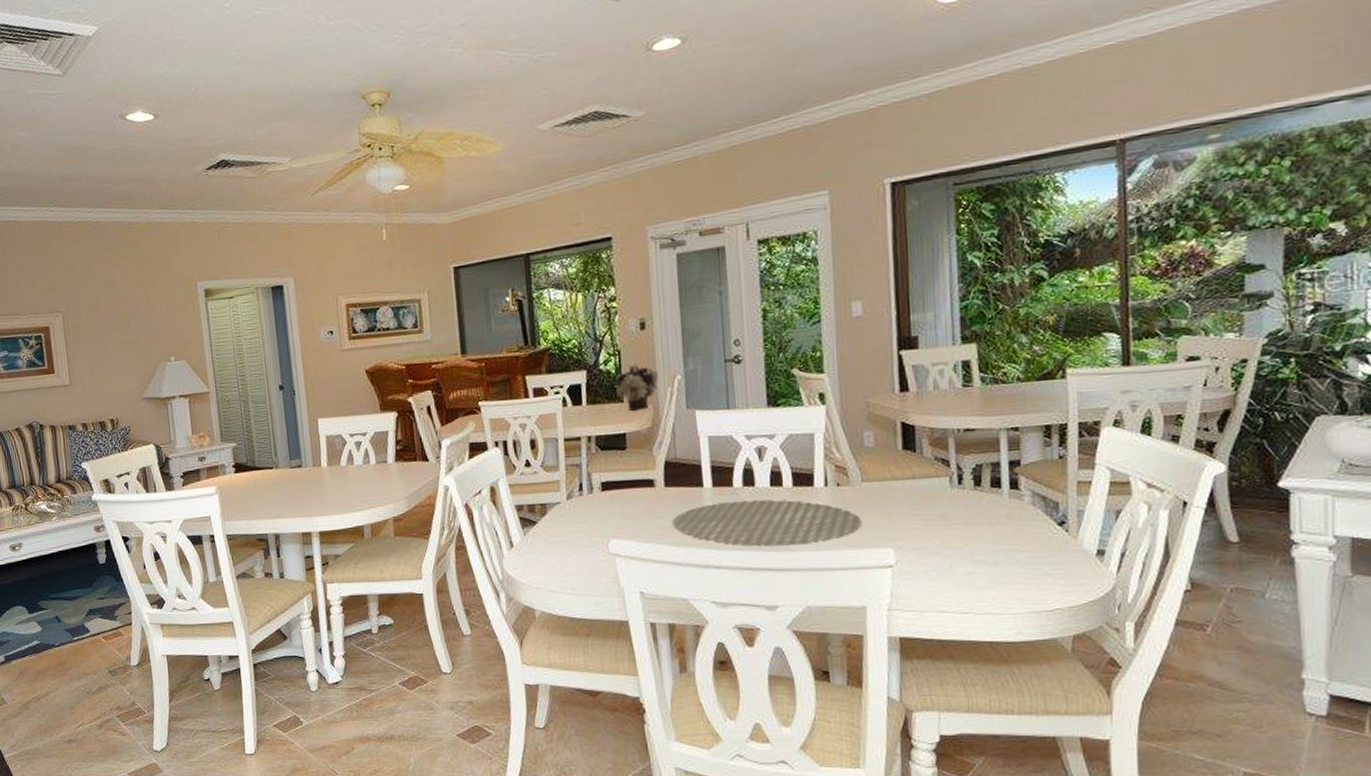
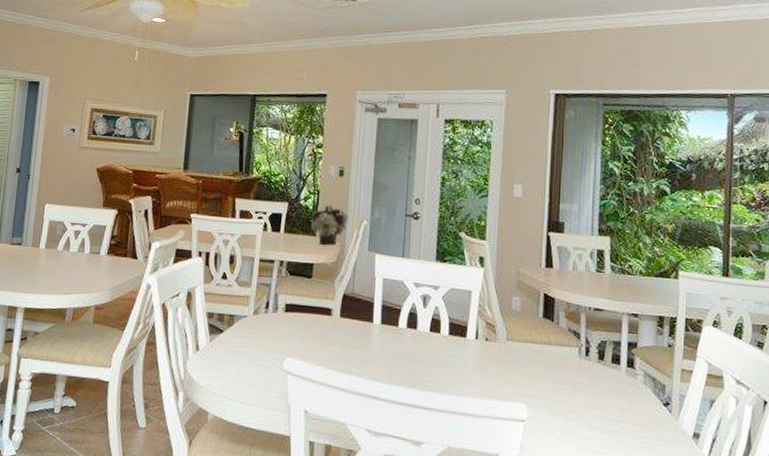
place mat: present [673,499,863,547] -> none [342,339,504,390]

